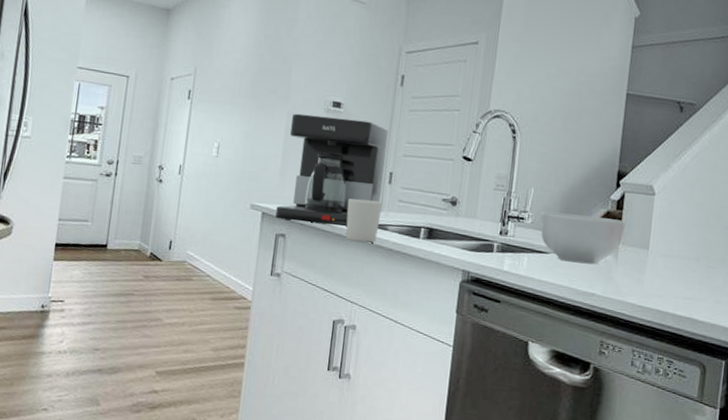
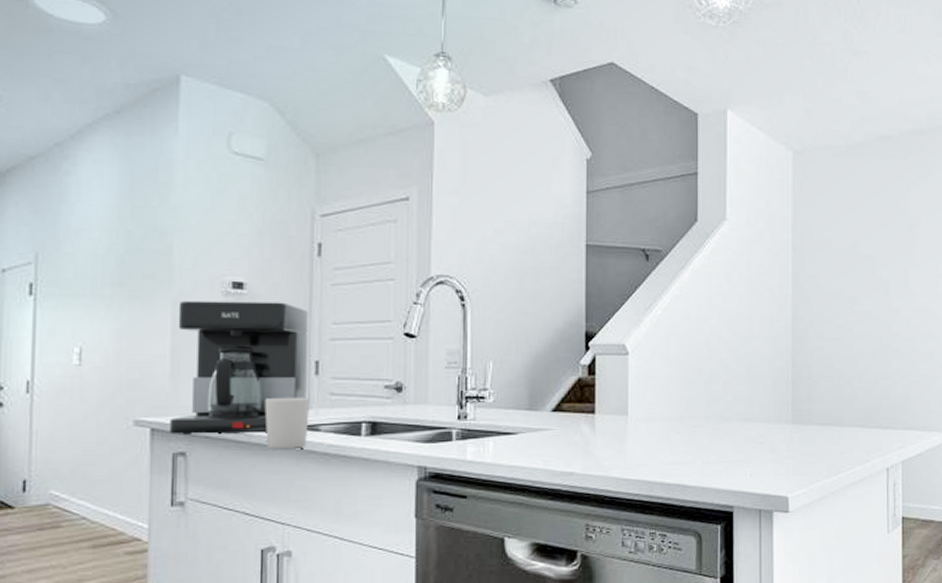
bowl: present [540,211,627,265] -> none [503,386,601,441]

